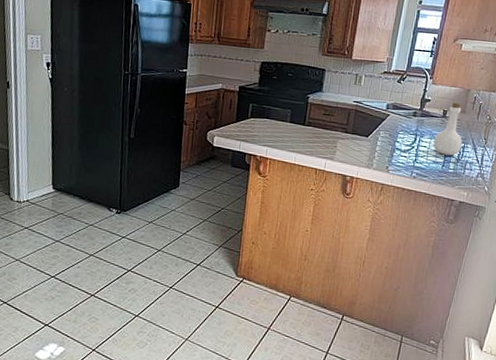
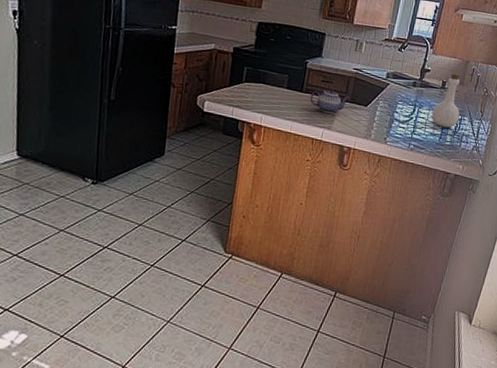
teapot: none [312,120,350,145] -> present [310,88,349,114]

